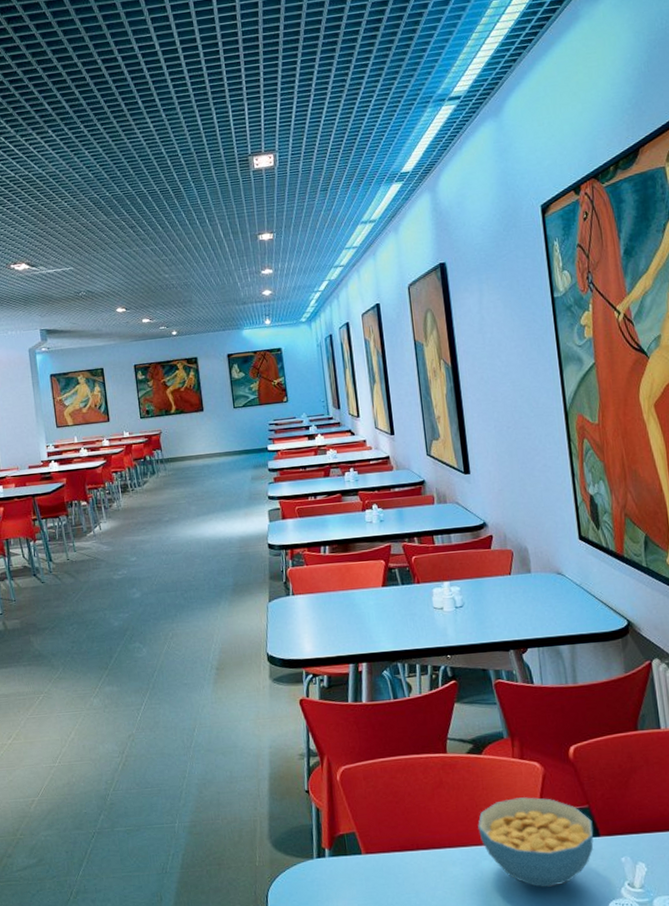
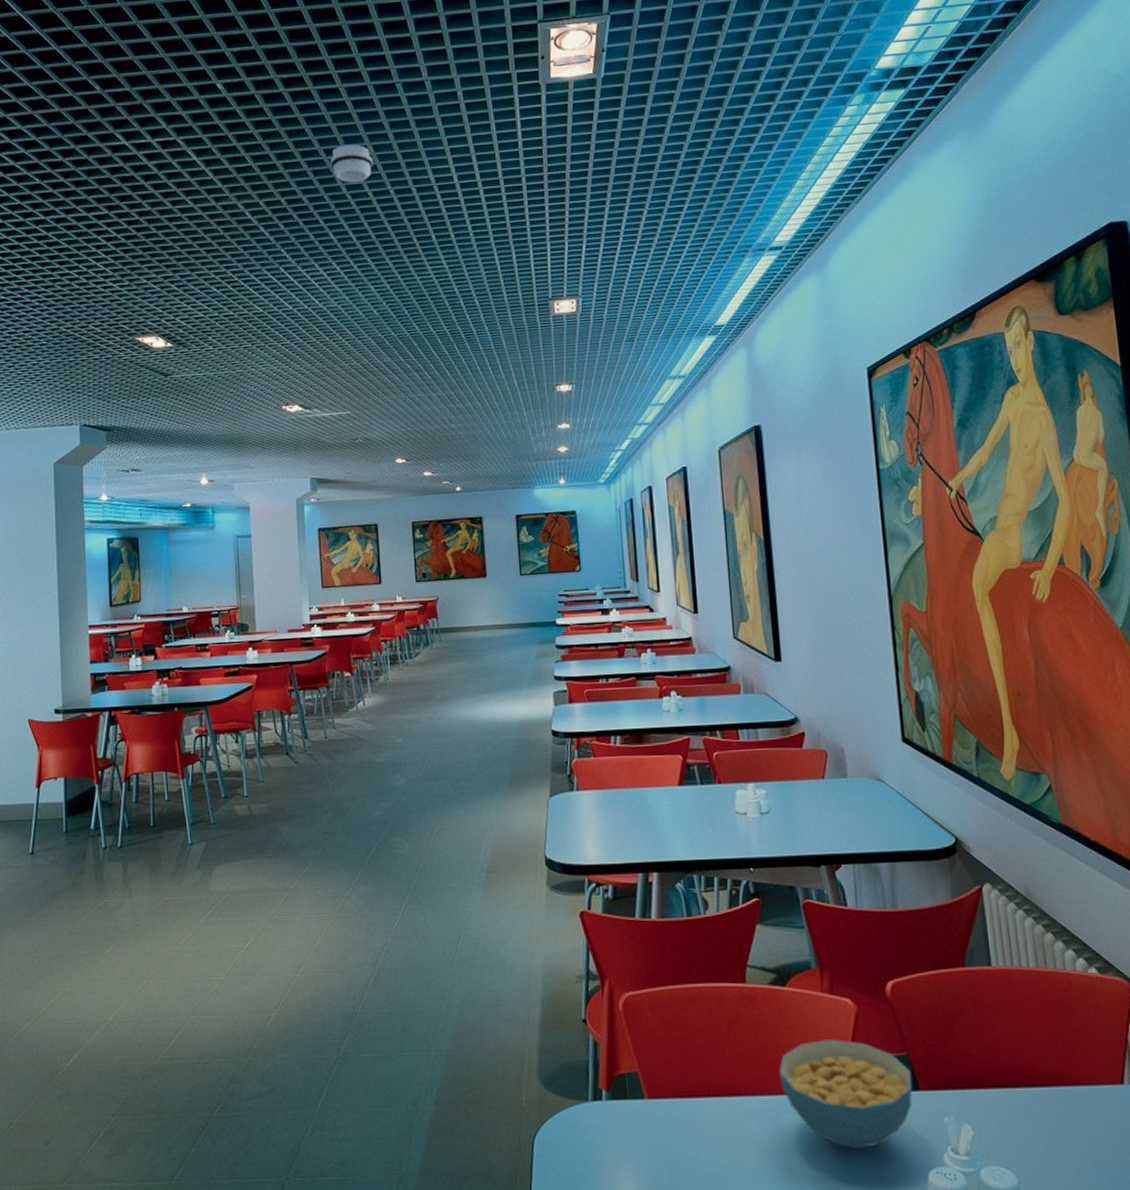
smoke detector: none [41,18,81,55] -> present [330,144,373,183]

